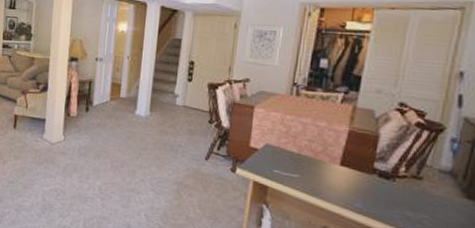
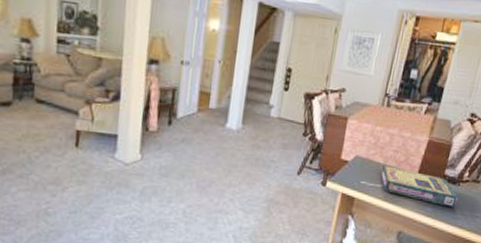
video game box: none [295,155,396,206] -> present [380,166,459,208]

